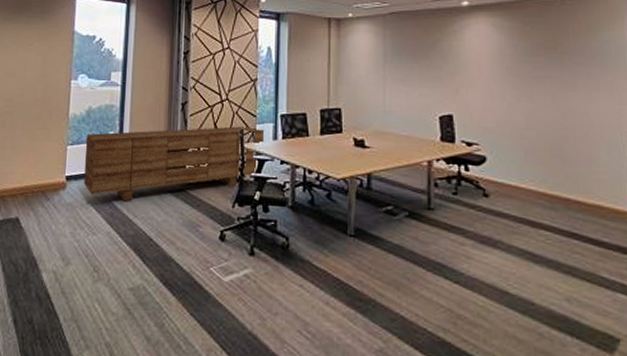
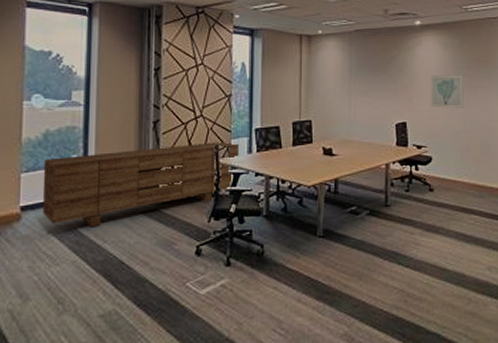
wall art: none [482,62,527,101] -> present [430,75,464,108]

